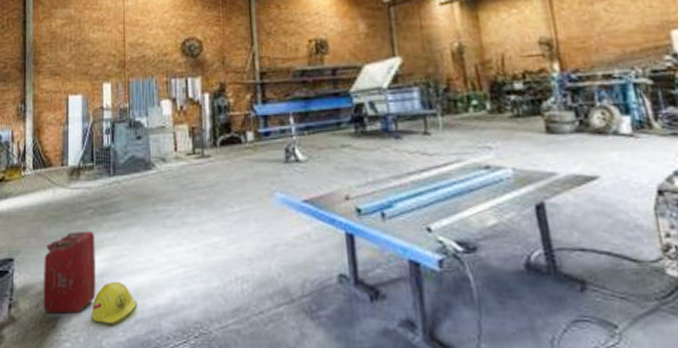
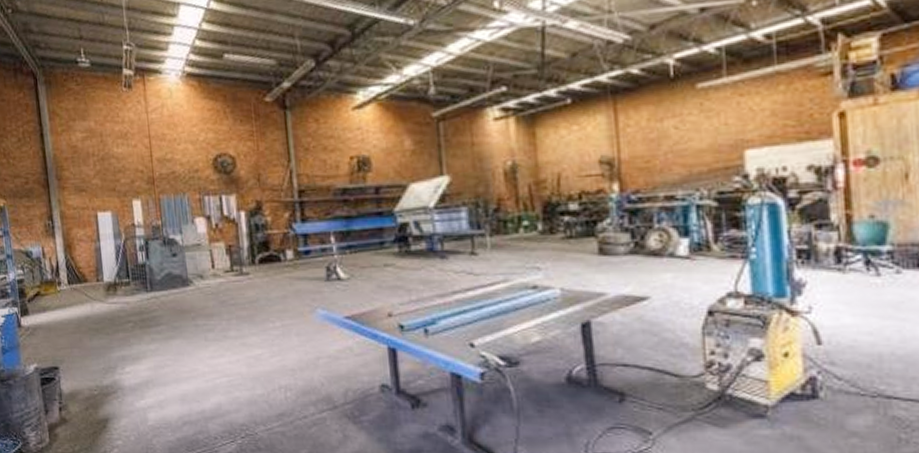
jerry can: present [43,231,96,314] -> none [88,343,143,416]
hard hat: present [92,281,138,326] -> none [140,388,184,427]

